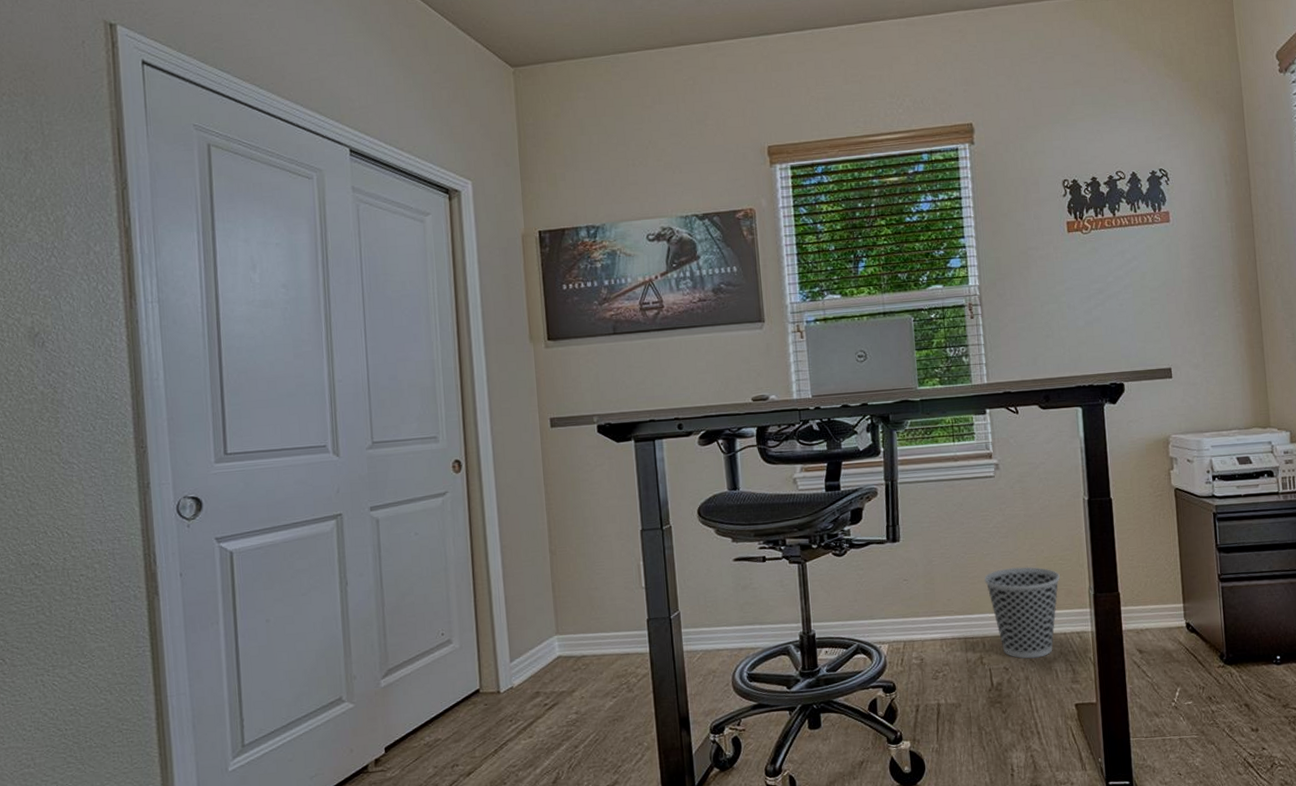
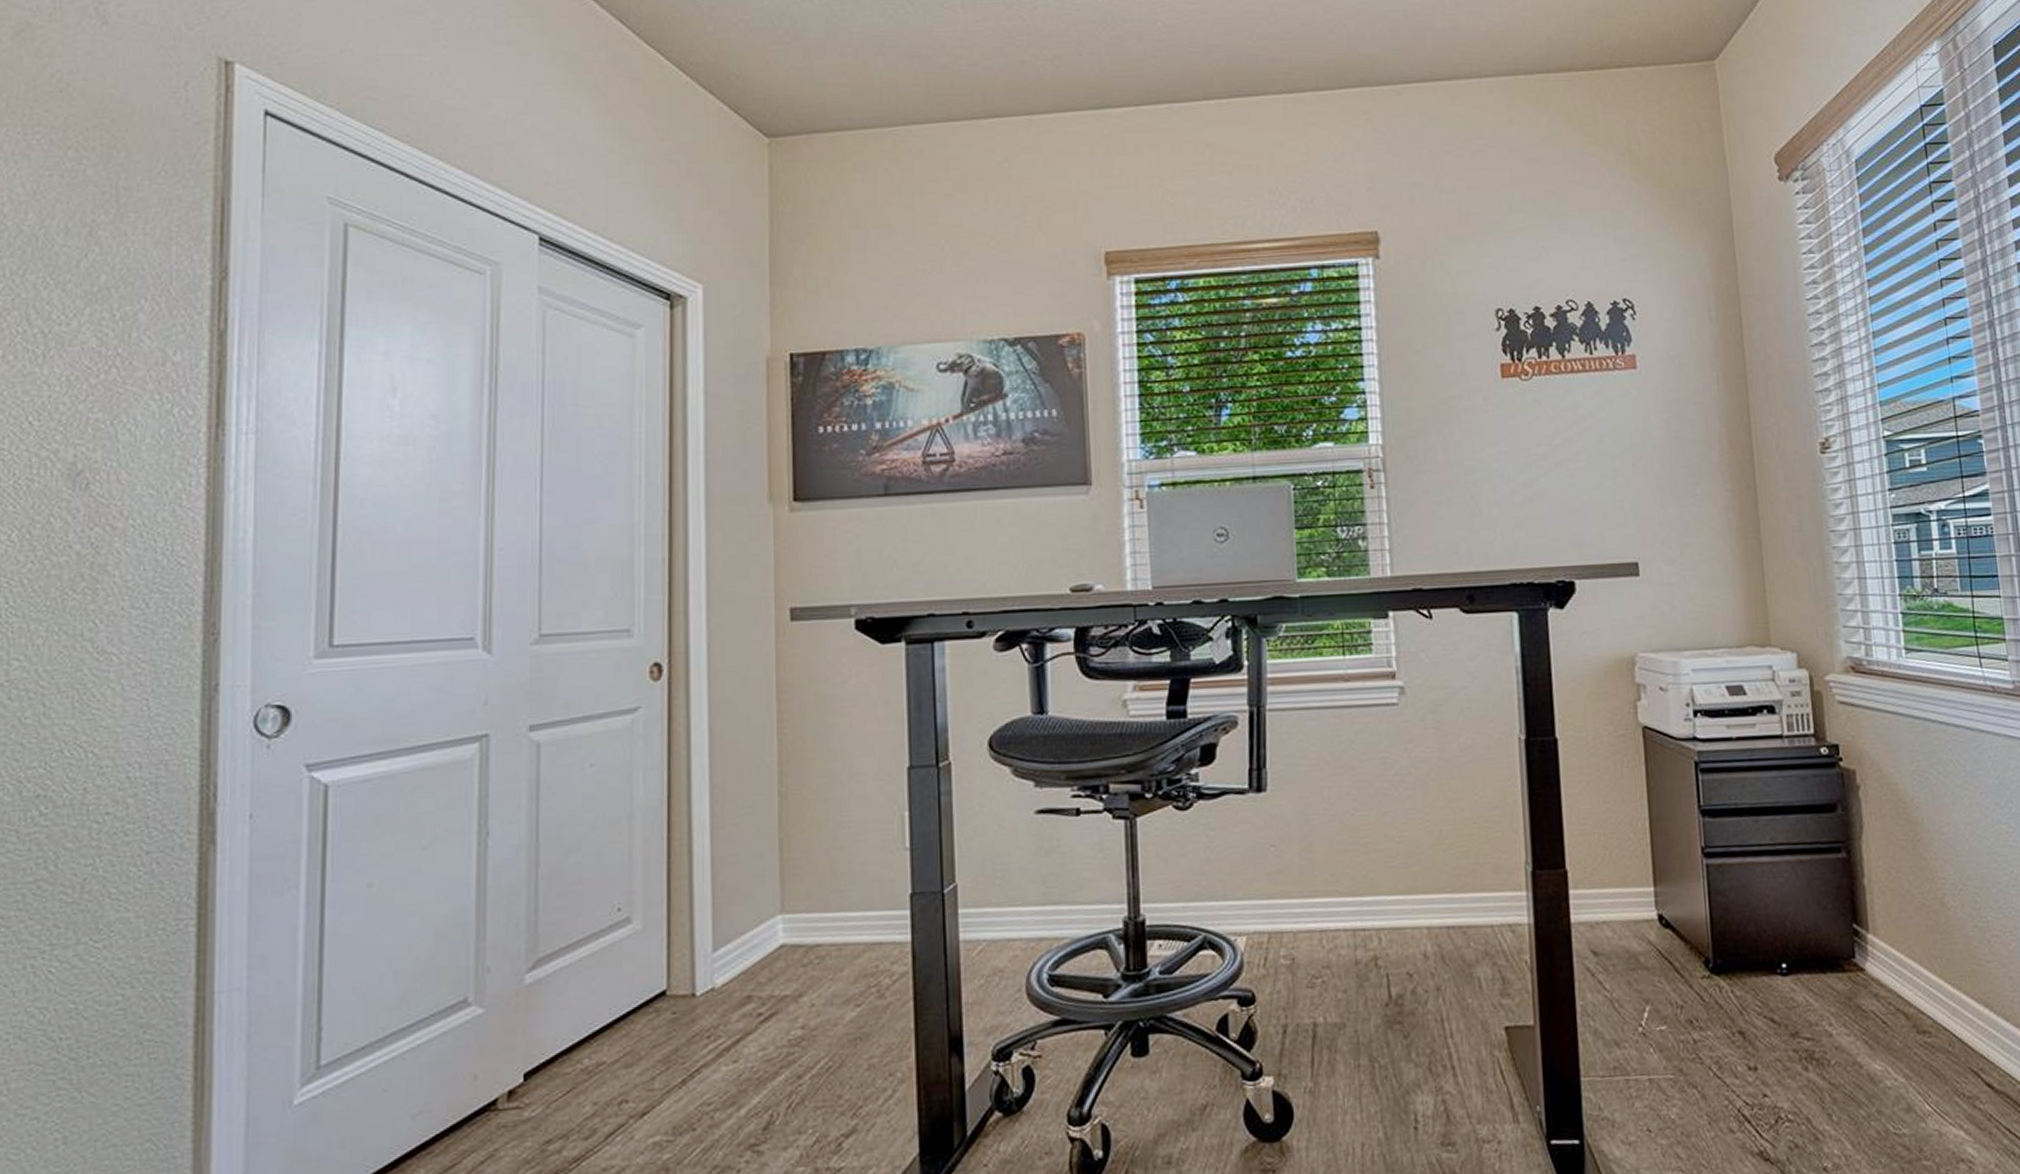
wastebasket: present [984,566,1060,659] -> none [1381,830,1486,961]

